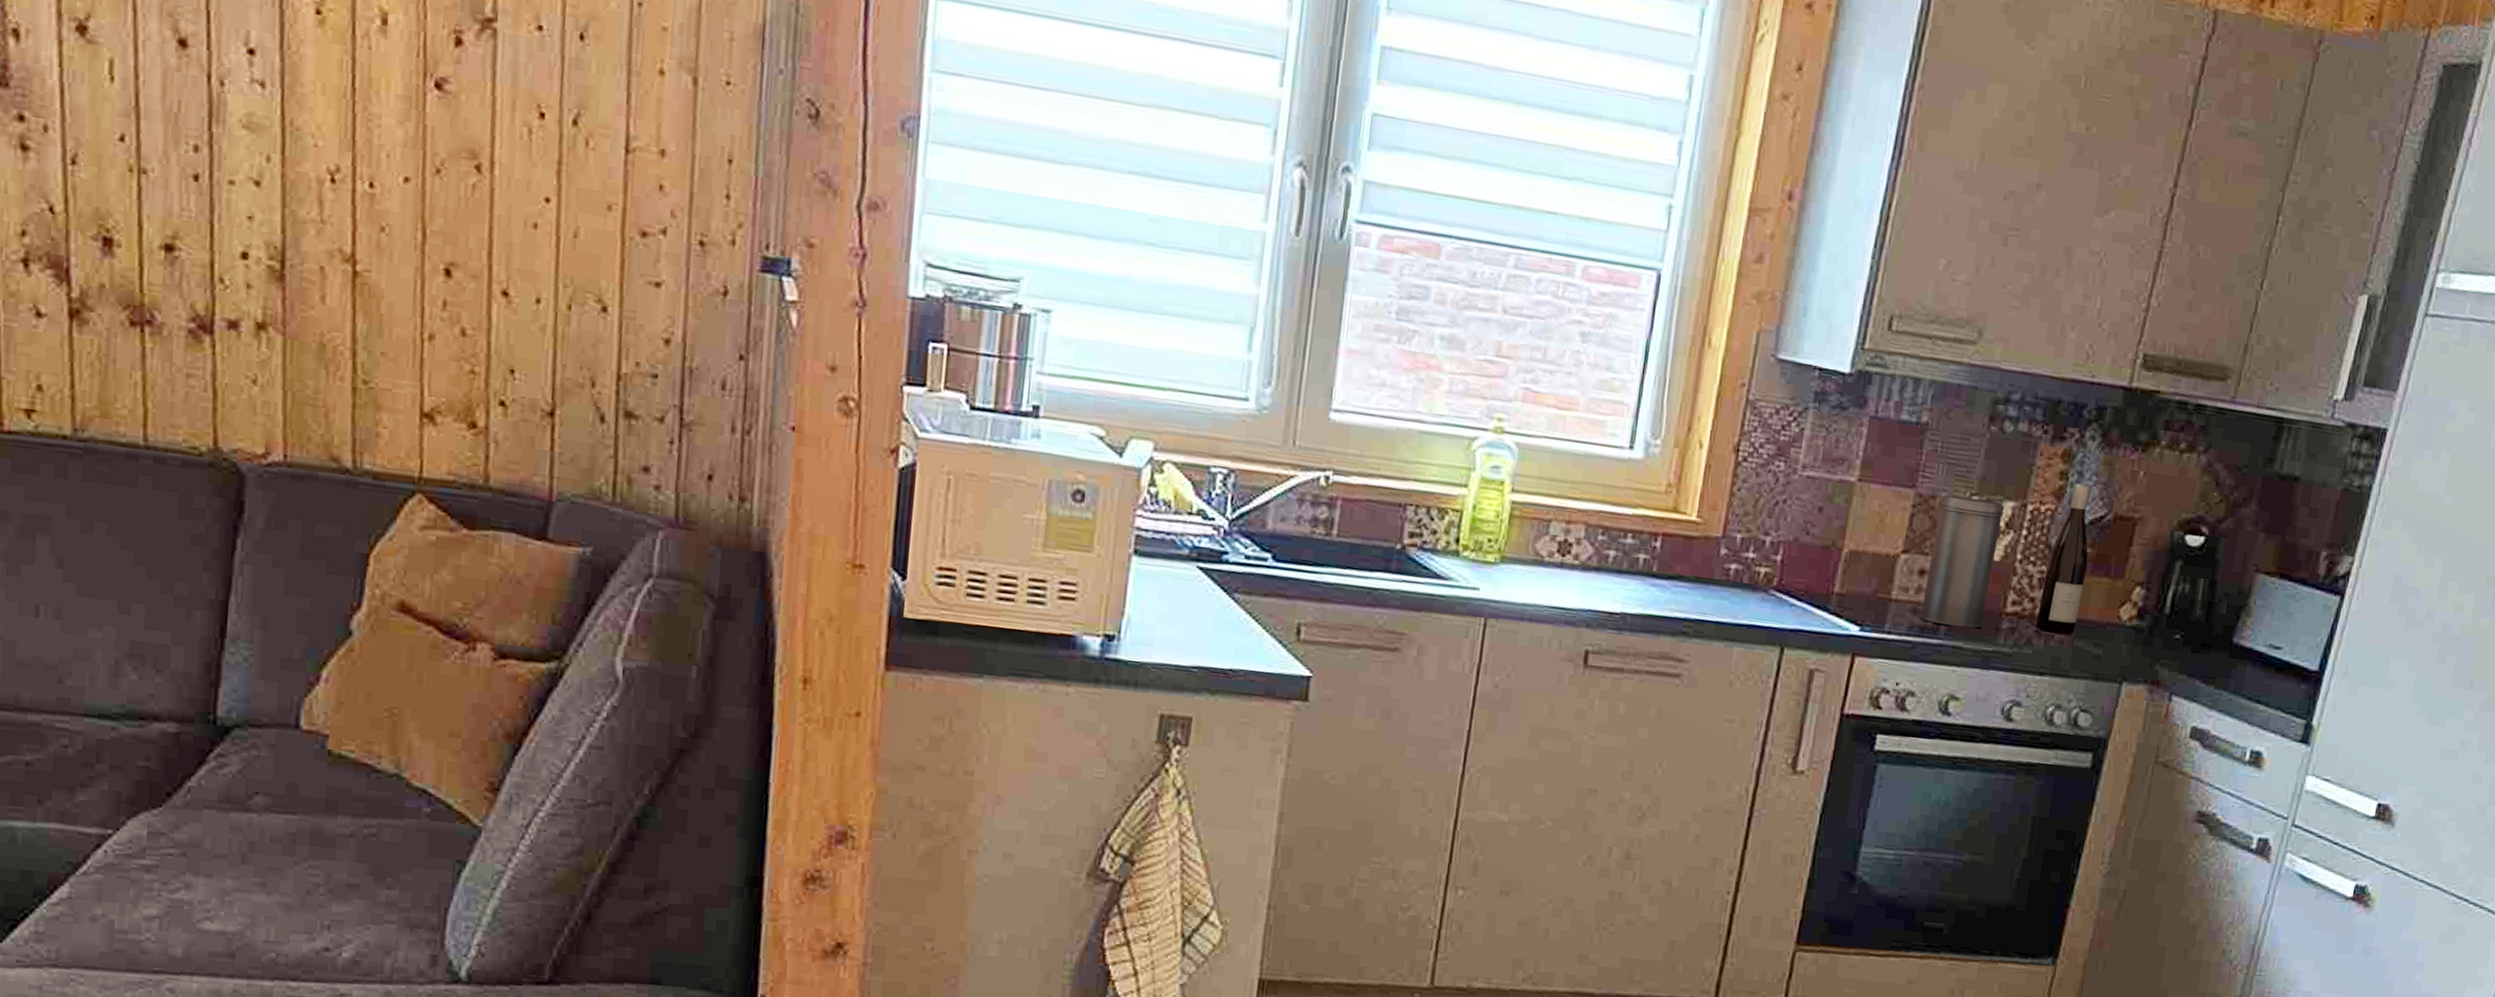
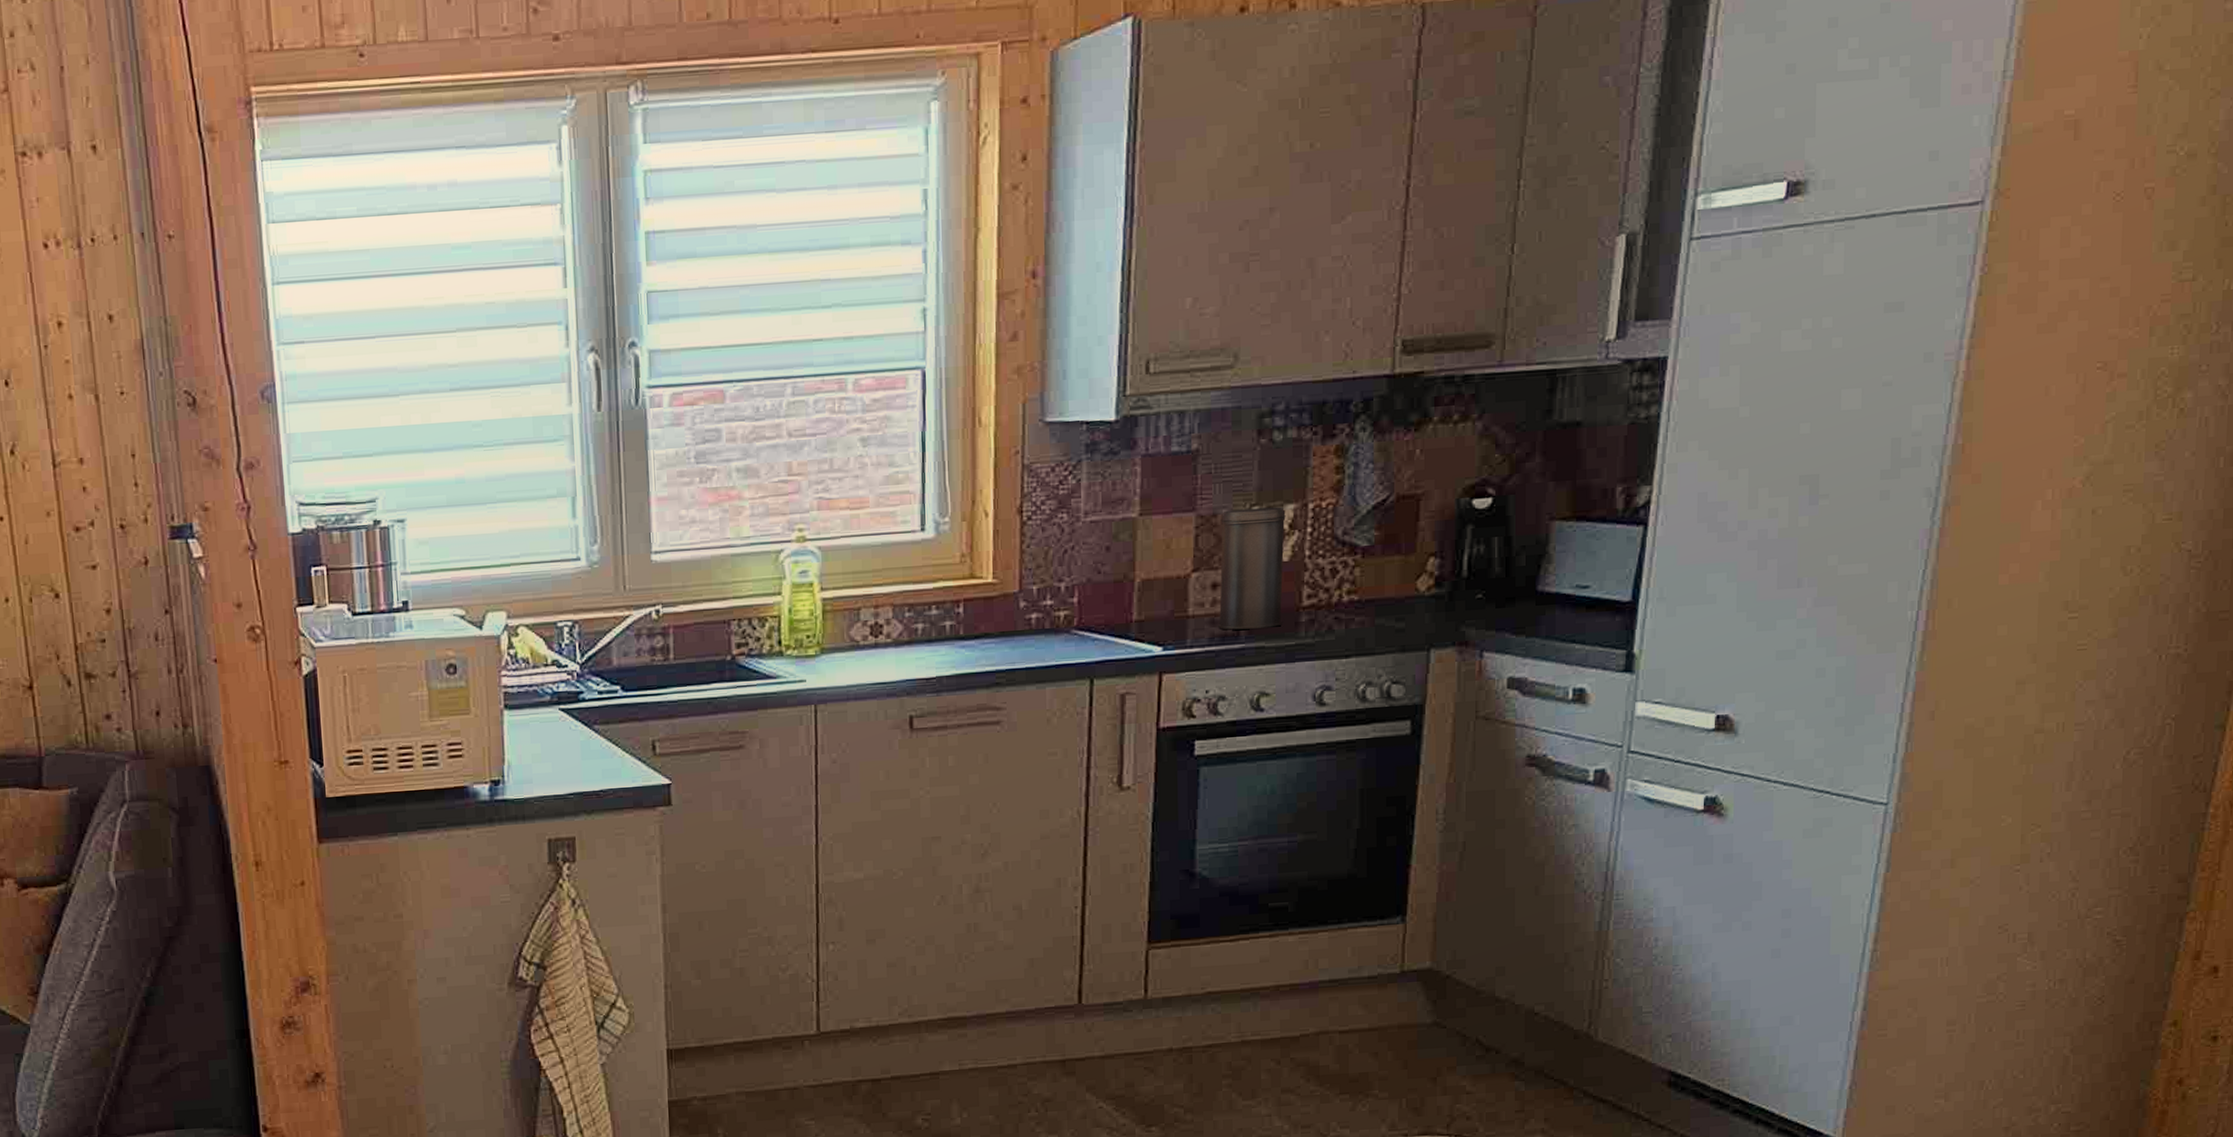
bottle: present [2035,482,2092,635] -> none [1333,472,1377,617]

